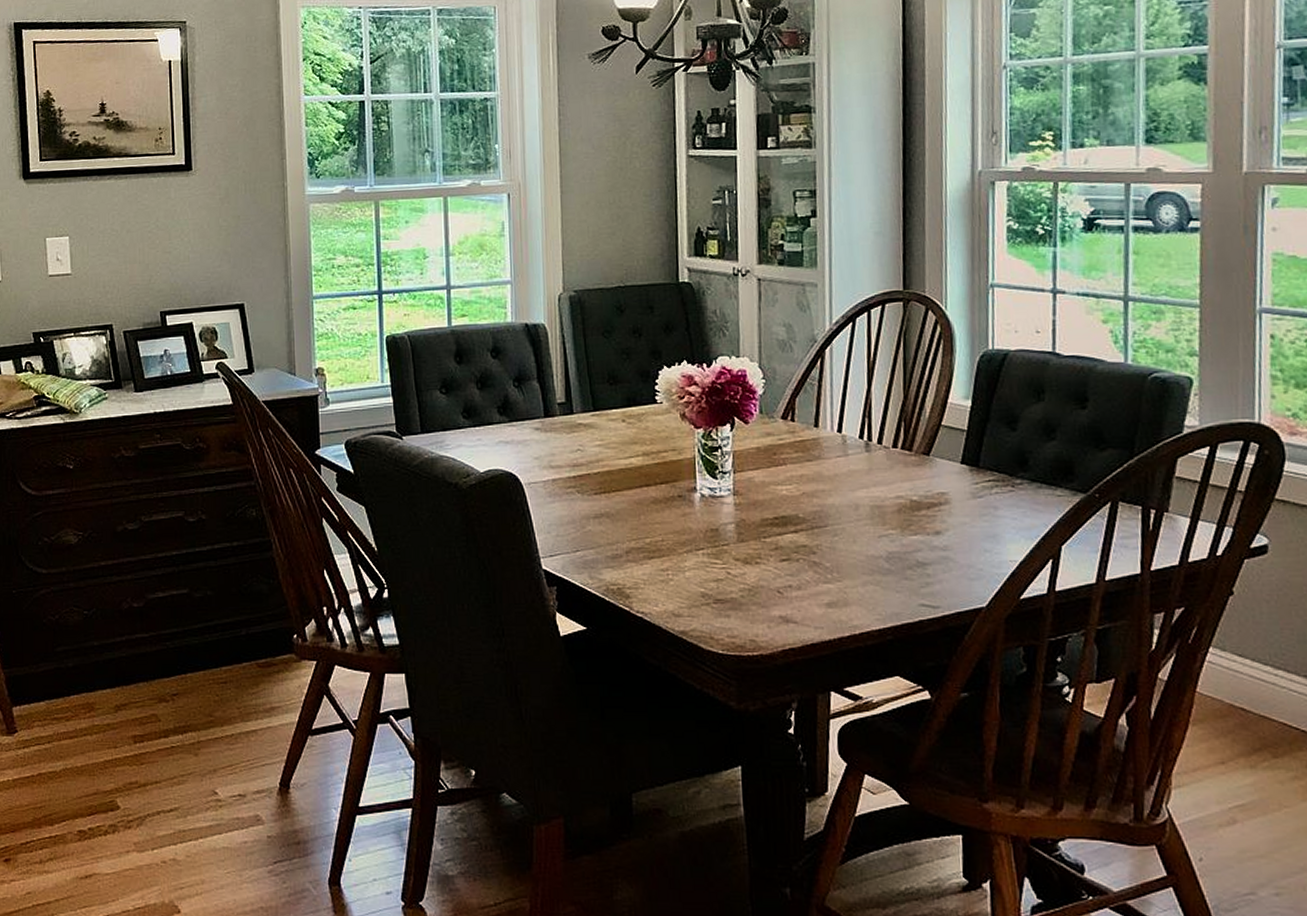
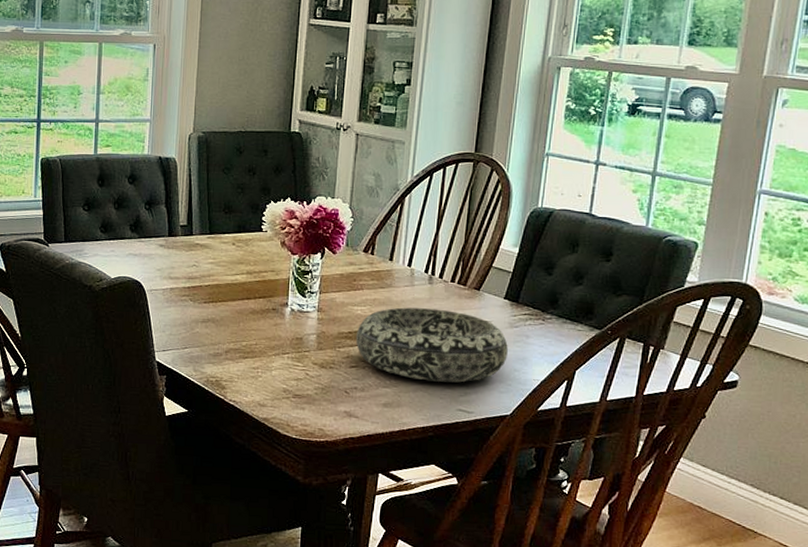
decorative bowl: none [783,481,974,572] -> present [355,307,508,383]

